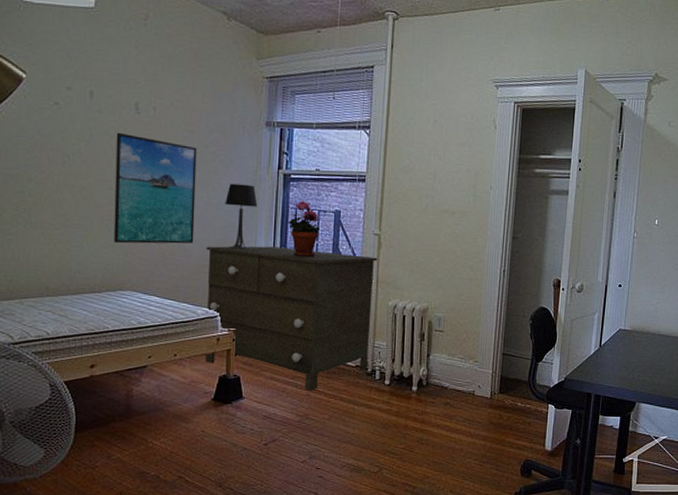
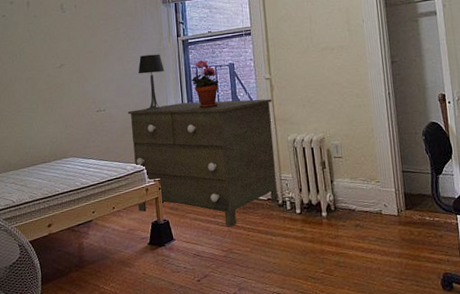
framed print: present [113,132,197,244] -> none [49,29,118,120]

